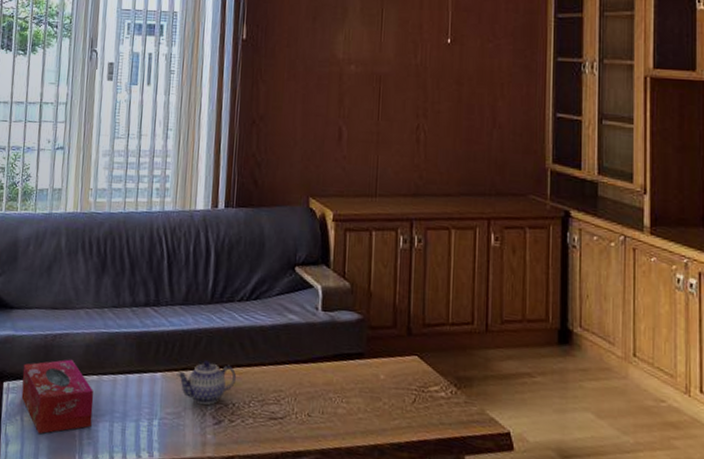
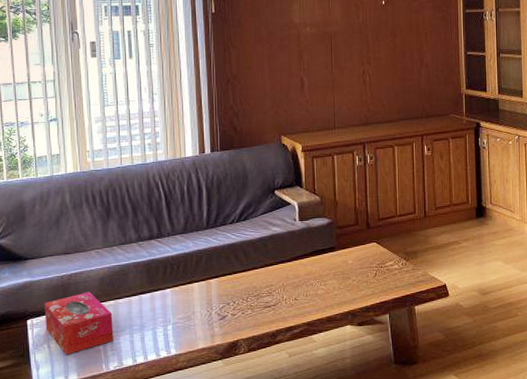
teapot: present [176,360,237,405] -> none [183,273,235,307]

